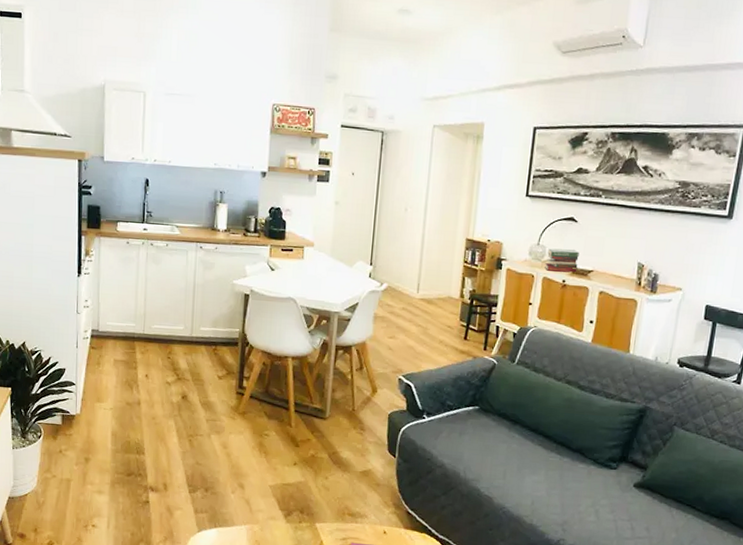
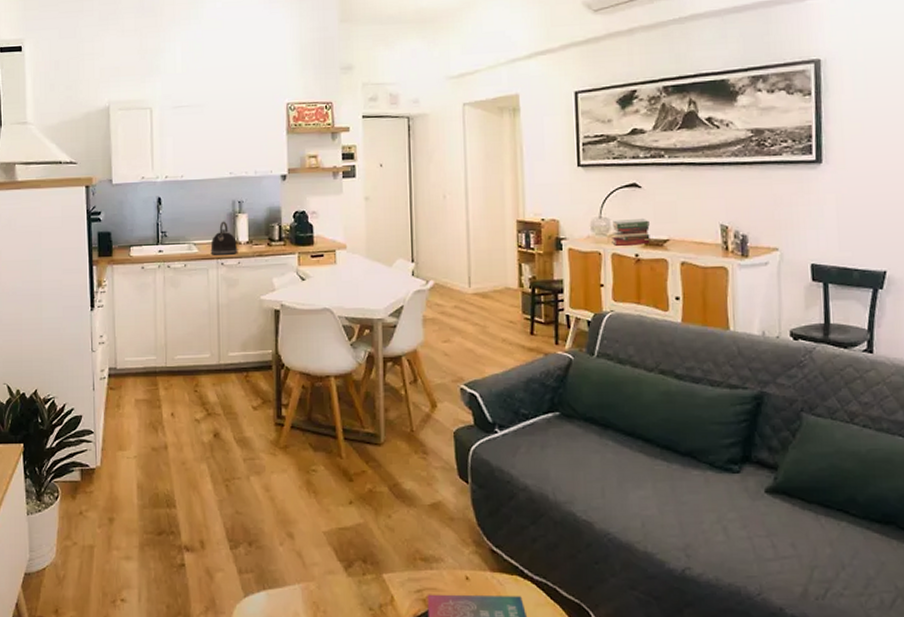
kettle: none [191,208,217,241] -> present [210,221,238,256]

